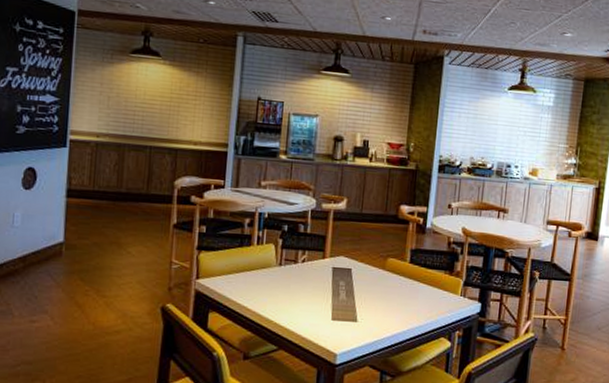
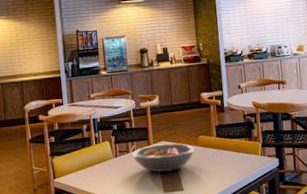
fruit bowl: none [300,258,381,295] -> present [132,143,195,172]

